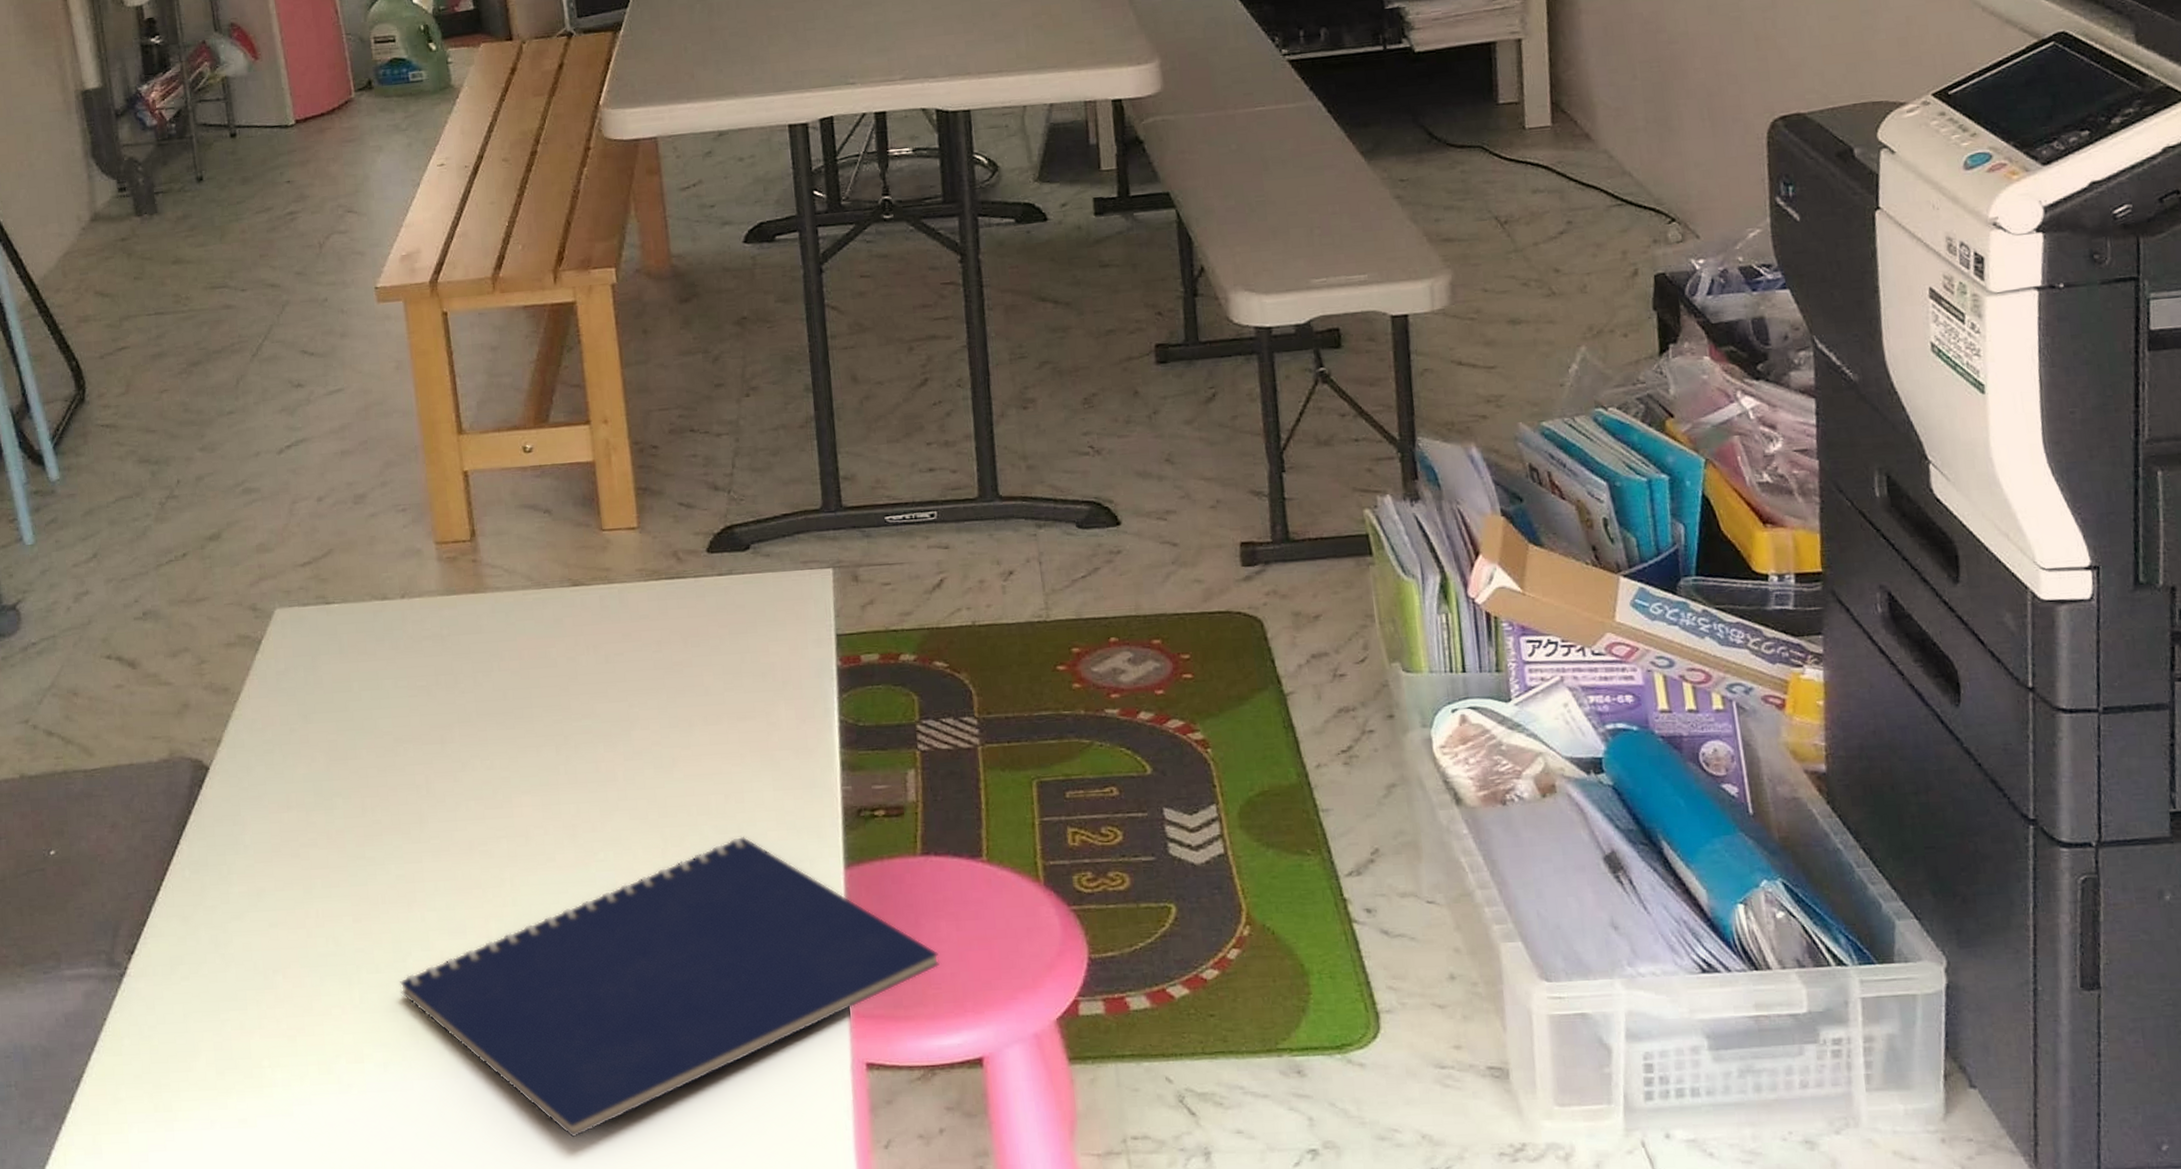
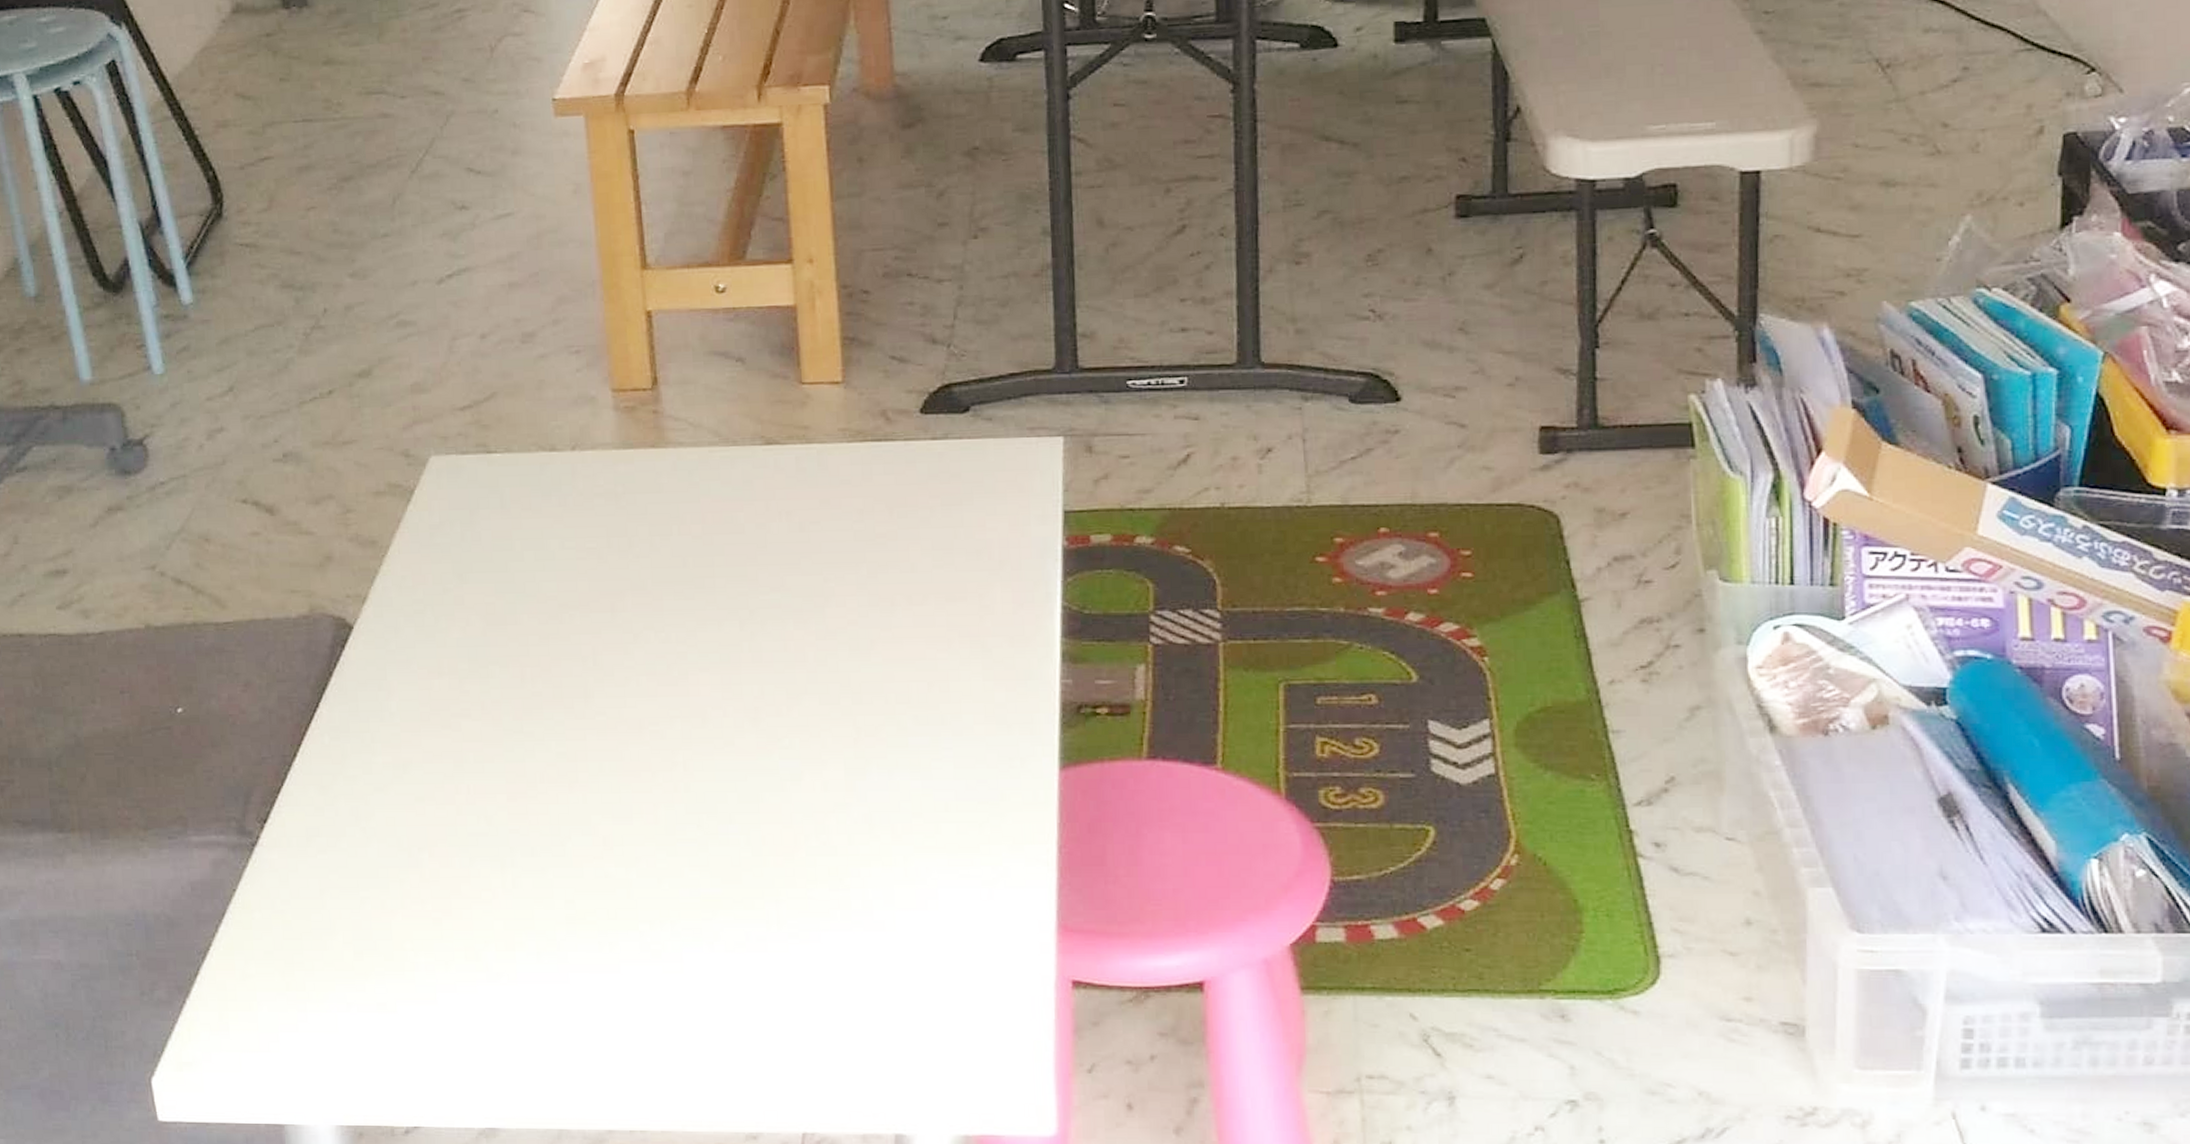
notepad: present [400,836,939,1138] -> none [557,728,1161,1043]

